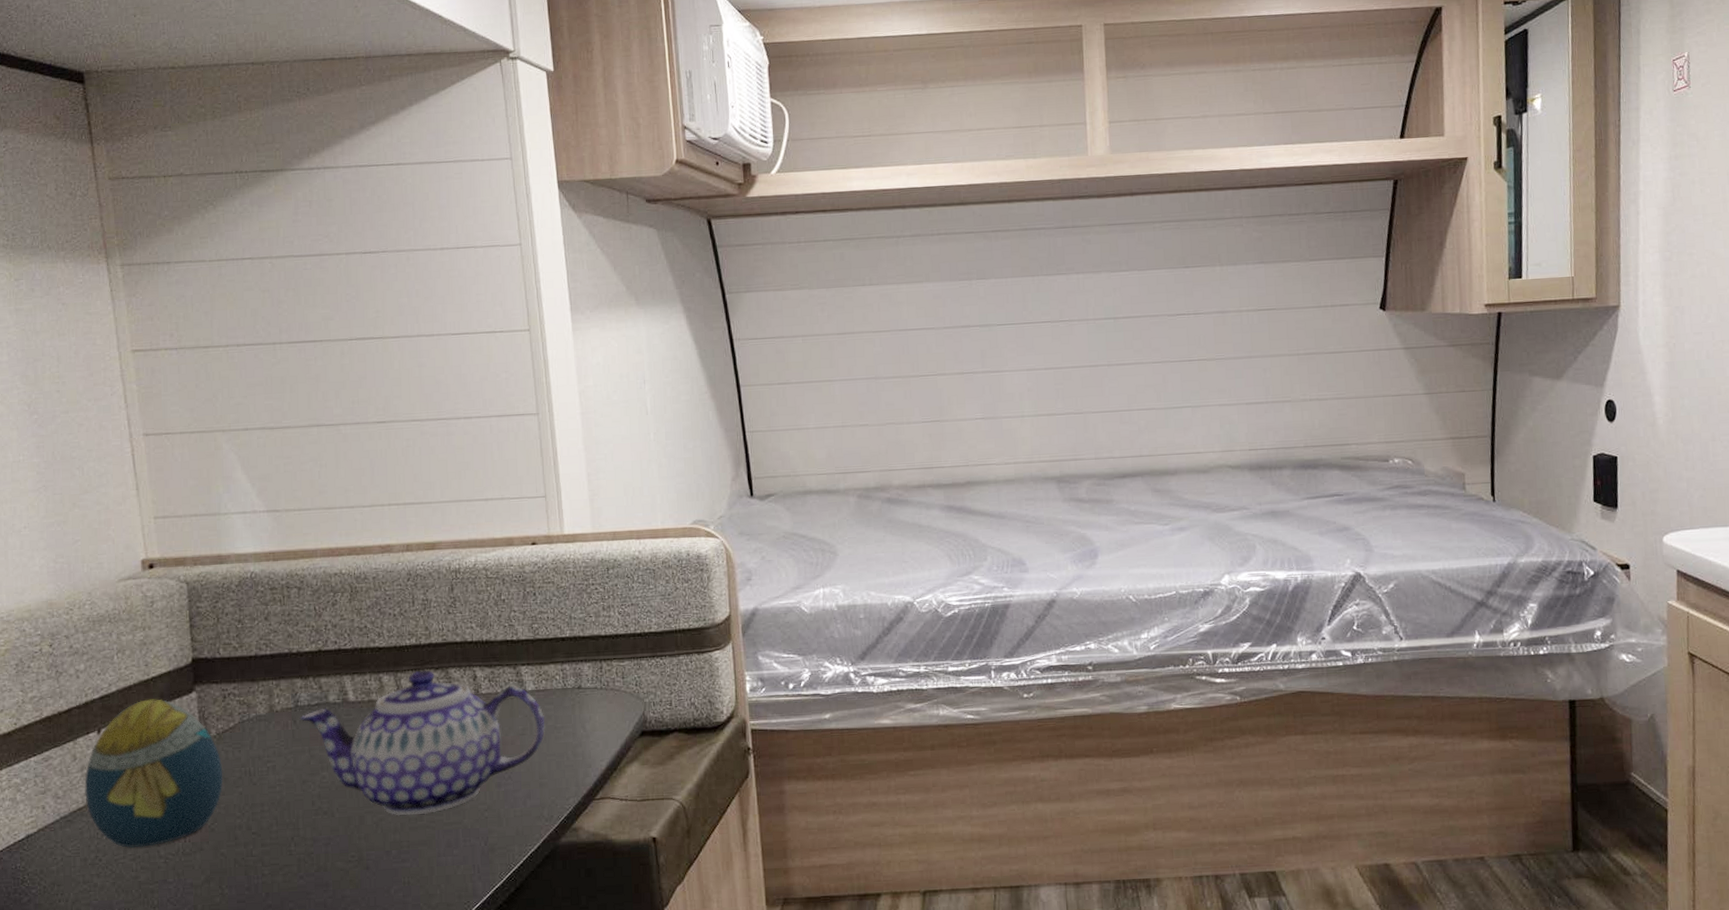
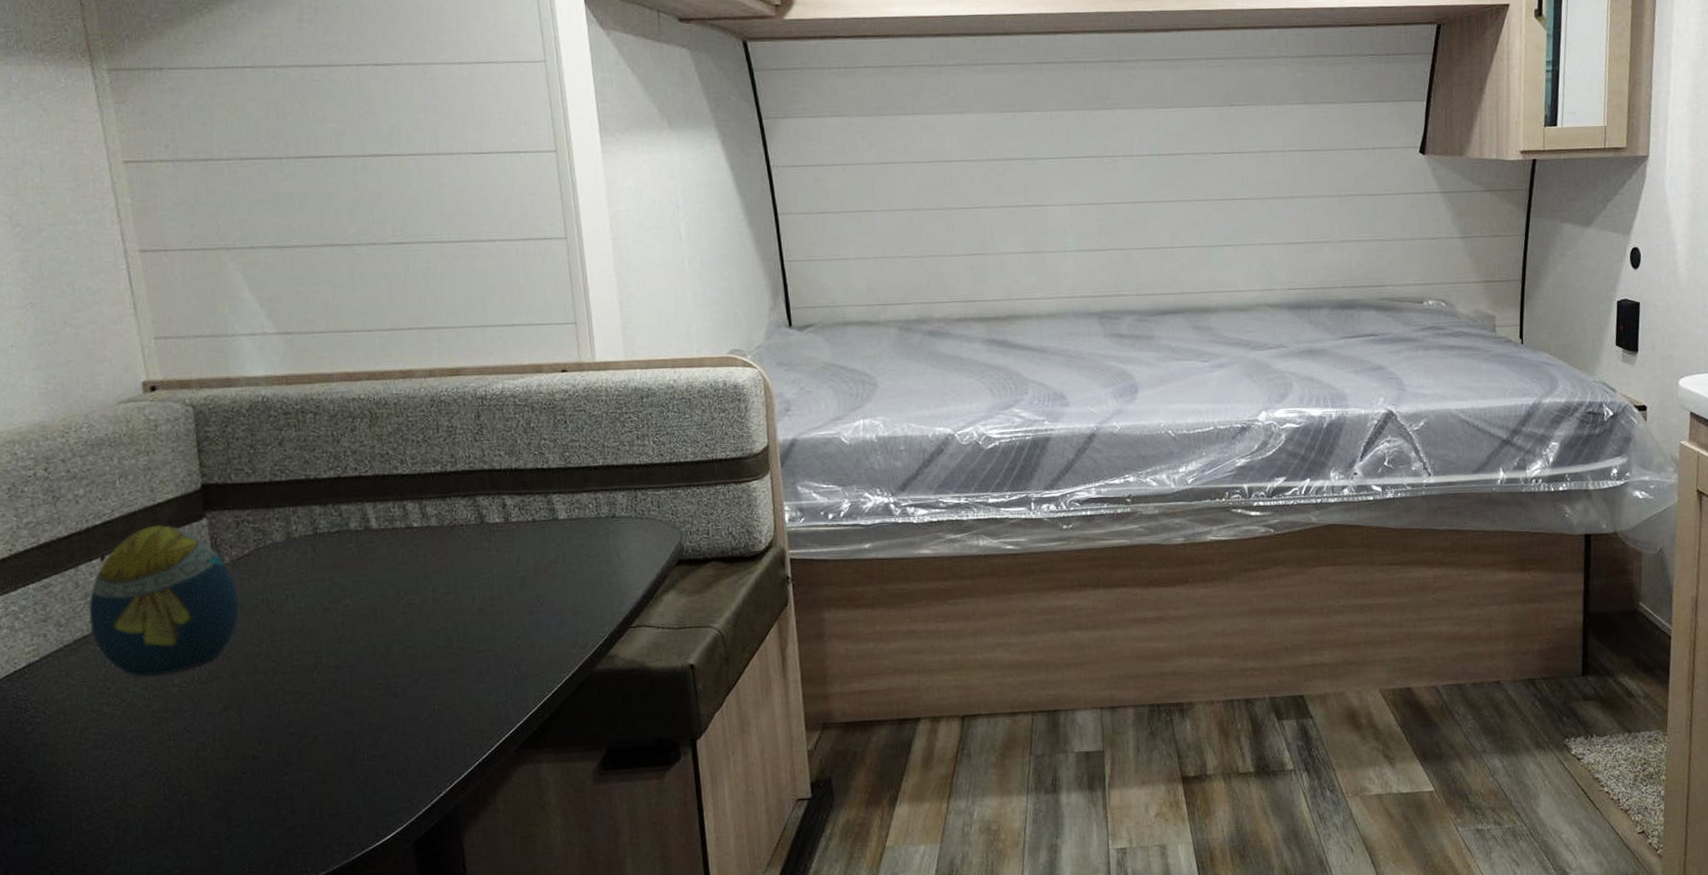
teapot: present [299,670,546,816] -> none [319,497,579,644]

